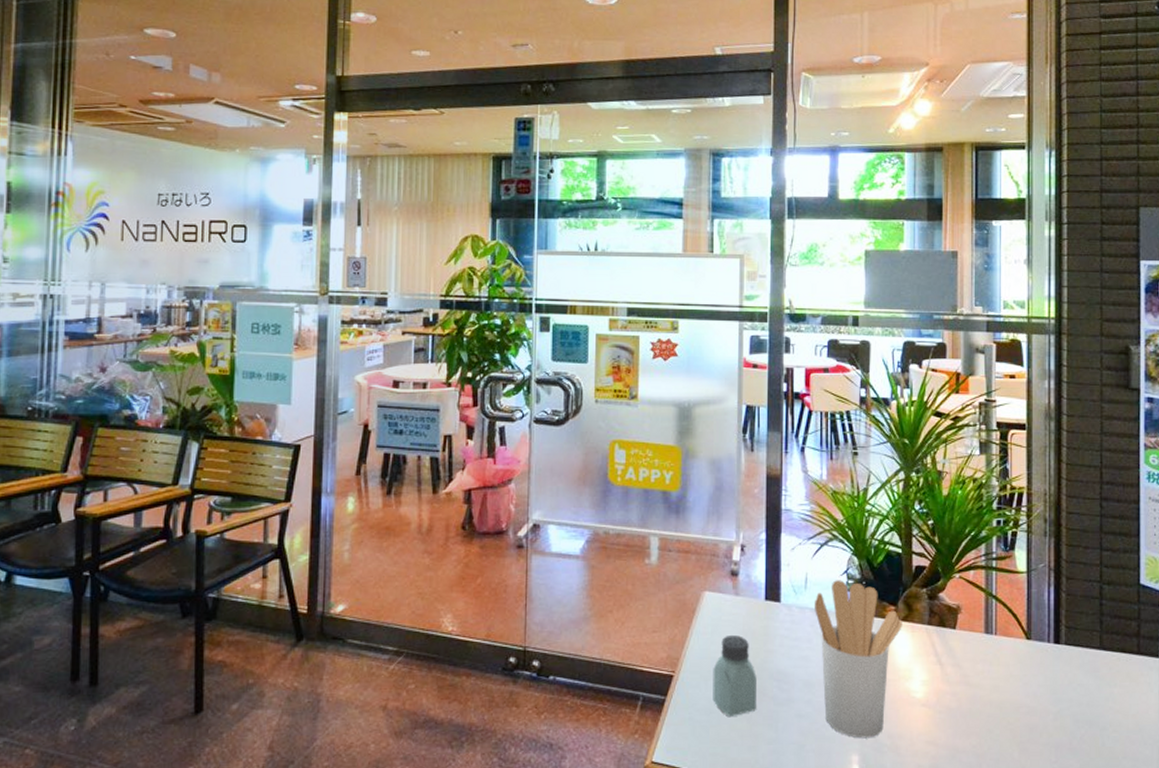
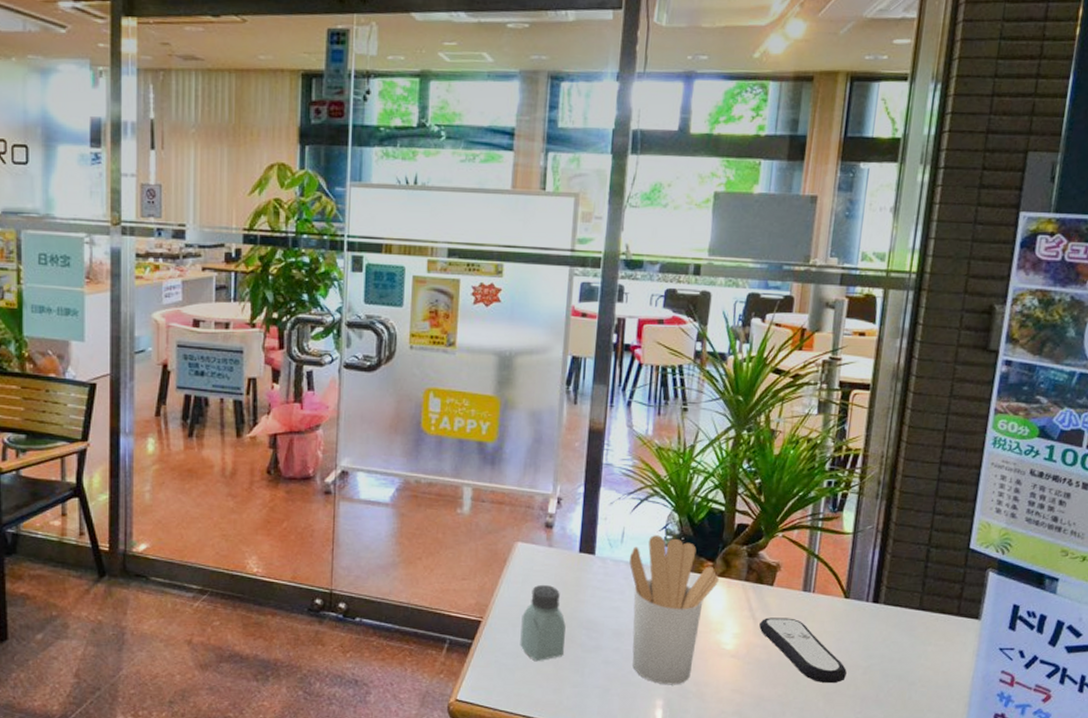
remote control: none [947,662,1037,732] -> present [759,617,847,684]

